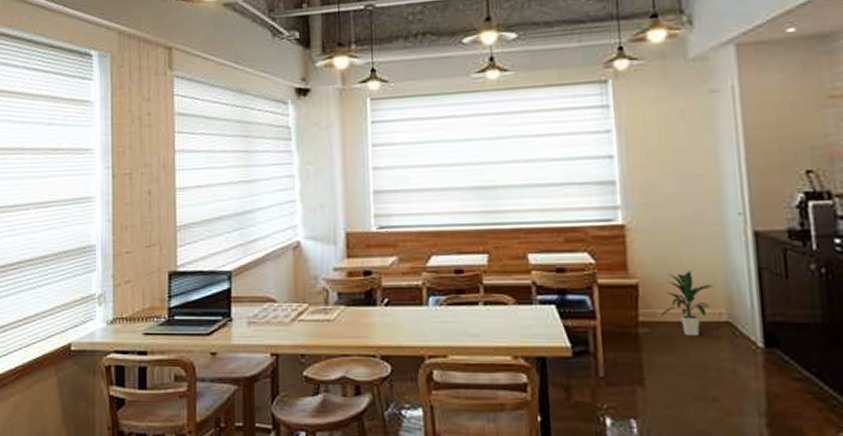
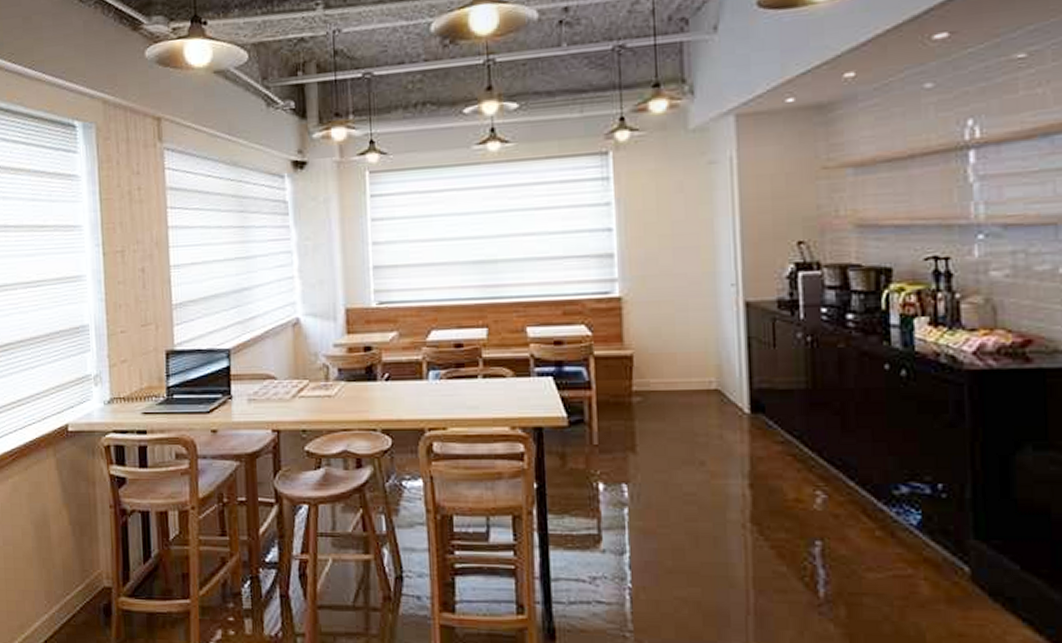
indoor plant: present [661,270,714,337] -> none [654,340,705,405]

